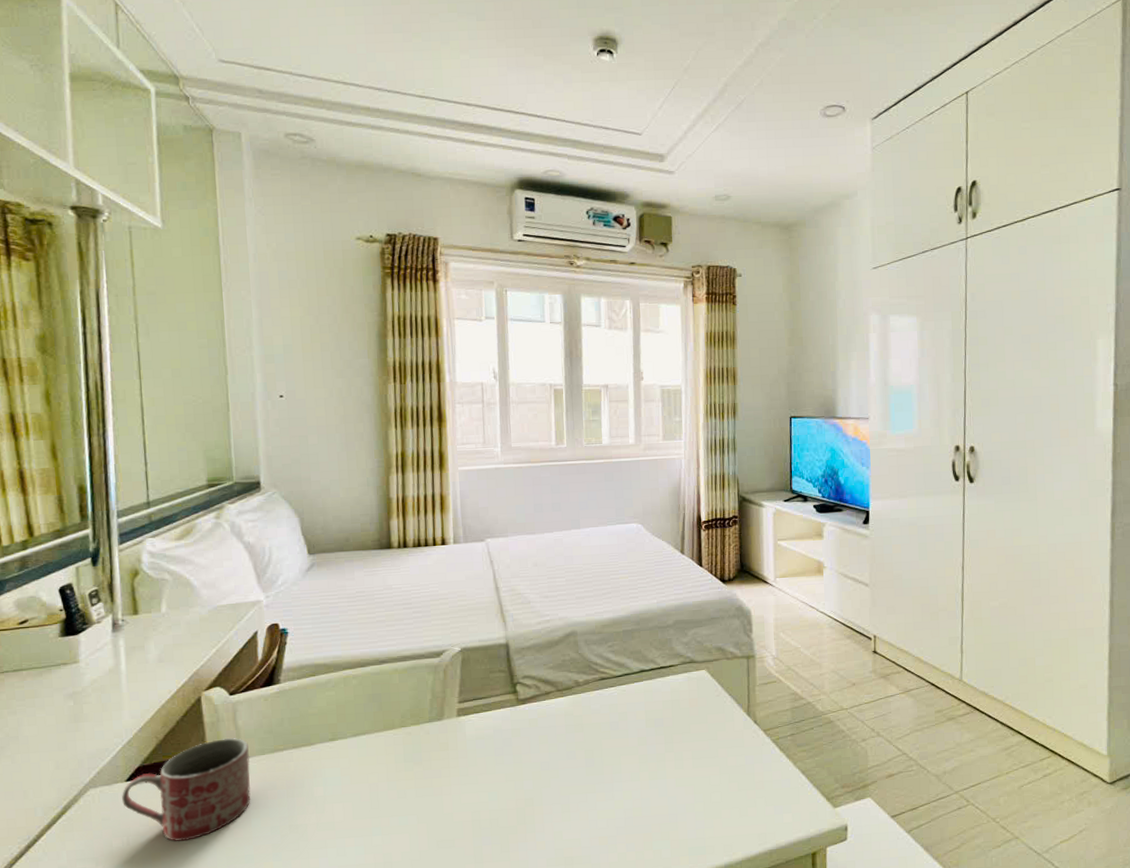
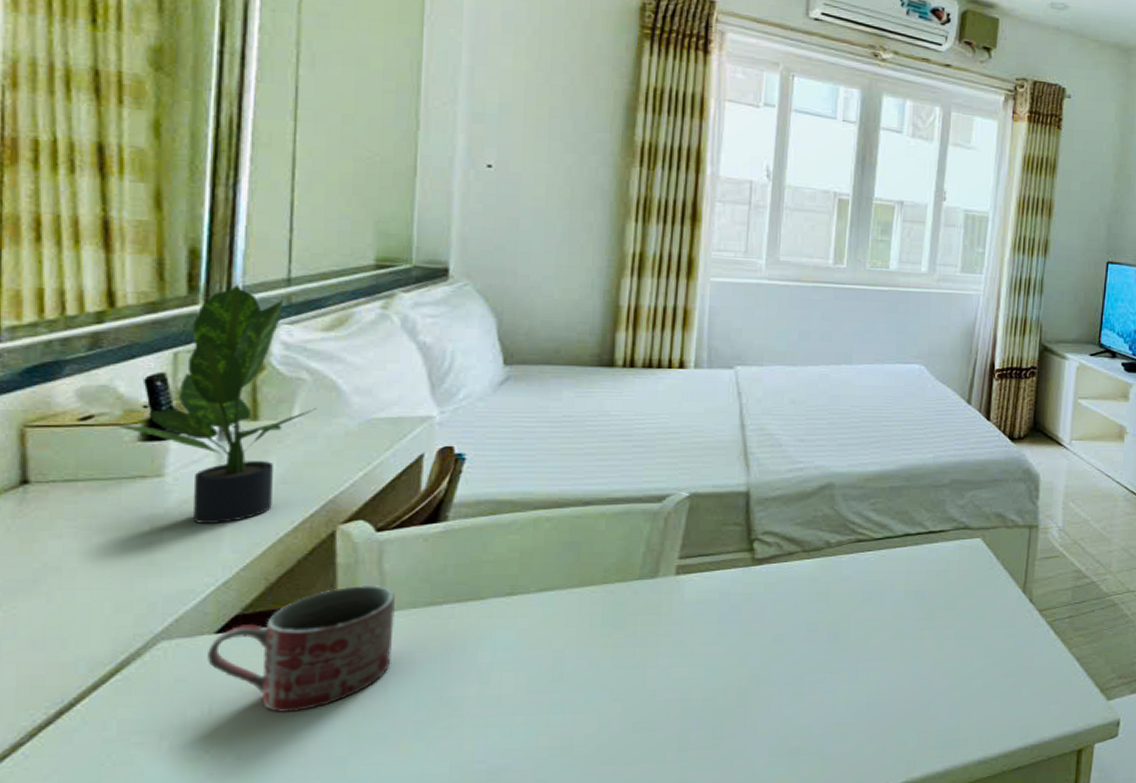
potted plant: none [41,510,178,697] -> present [112,284,317,523]

